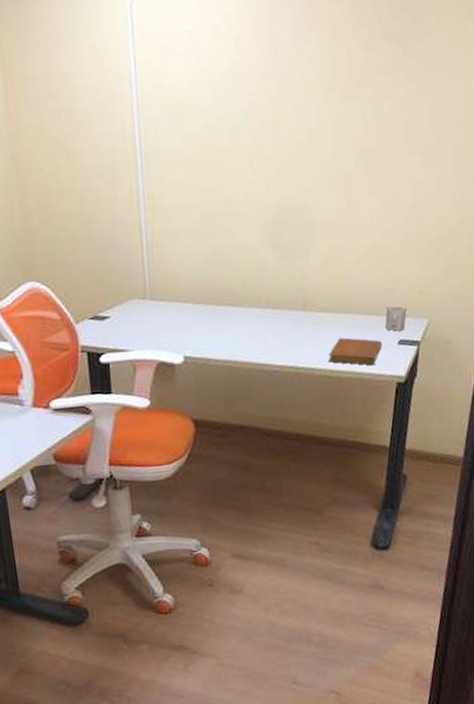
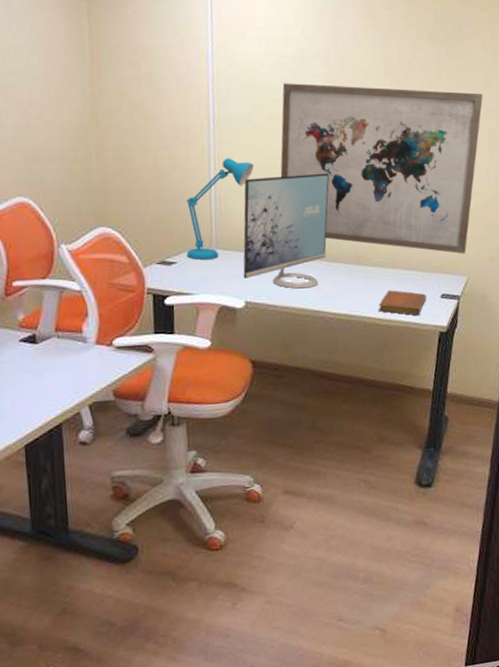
desk lamp: none [116,197,187,313] -> present [186,158,254,260]
monitor: none [177,207,271,341] -> present [243,173,330,289]
wall art: none [215,100,448,294] -> present [280,83,483,254]
cup: present [385,306,408,332] -> none [429,264,449,286]

